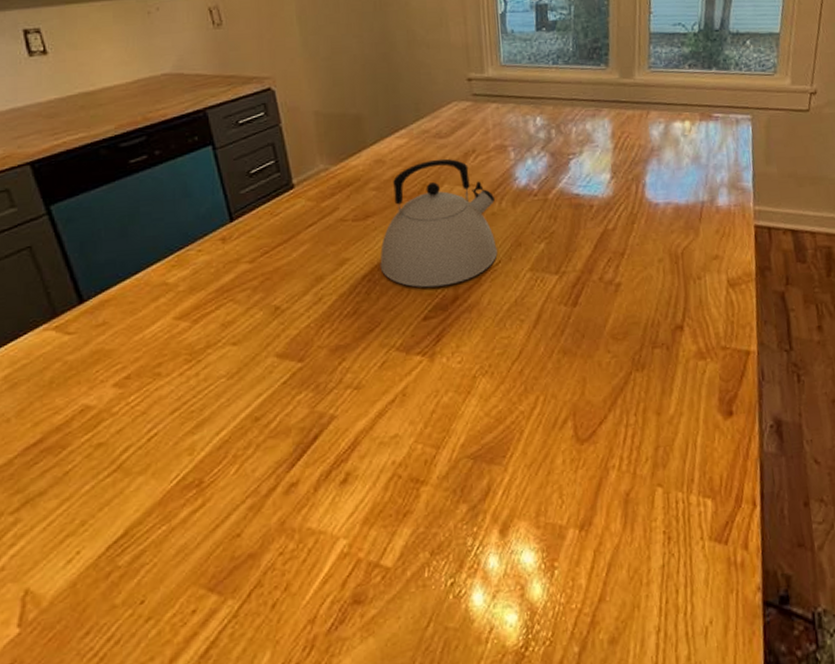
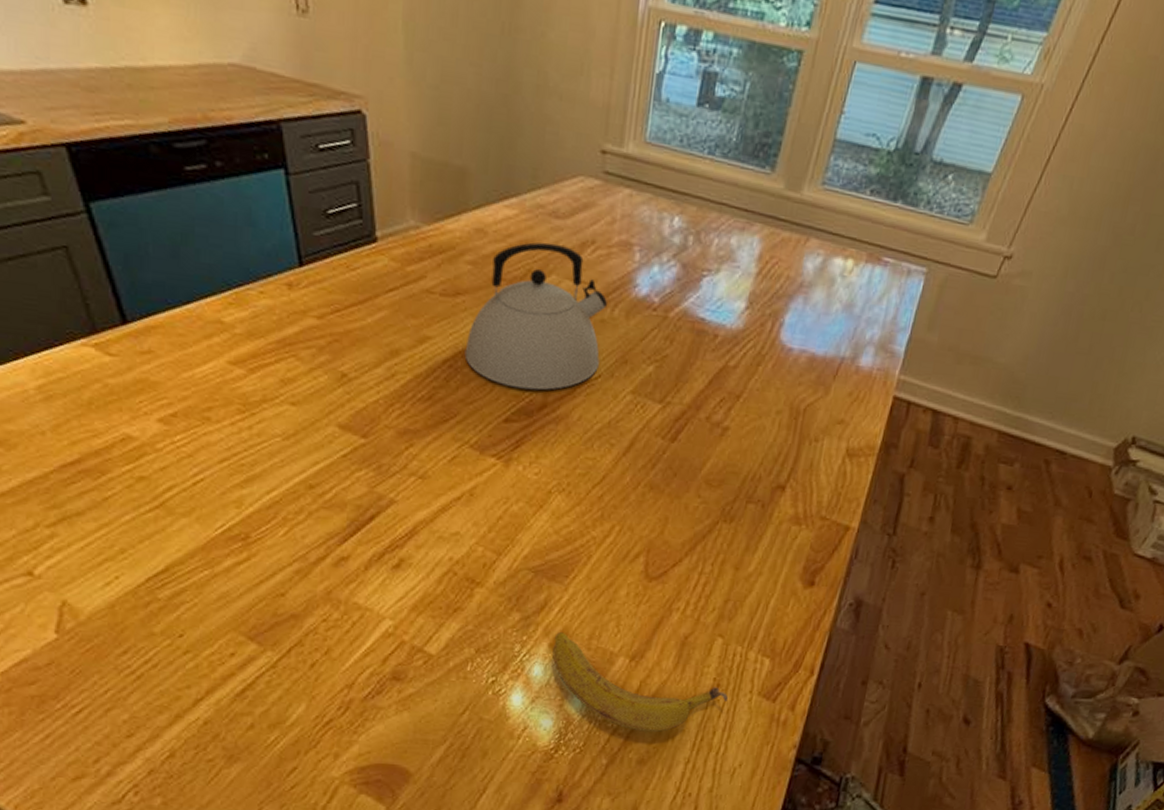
banana: none [503,515,683,607] -> present [552,632,729,732]

